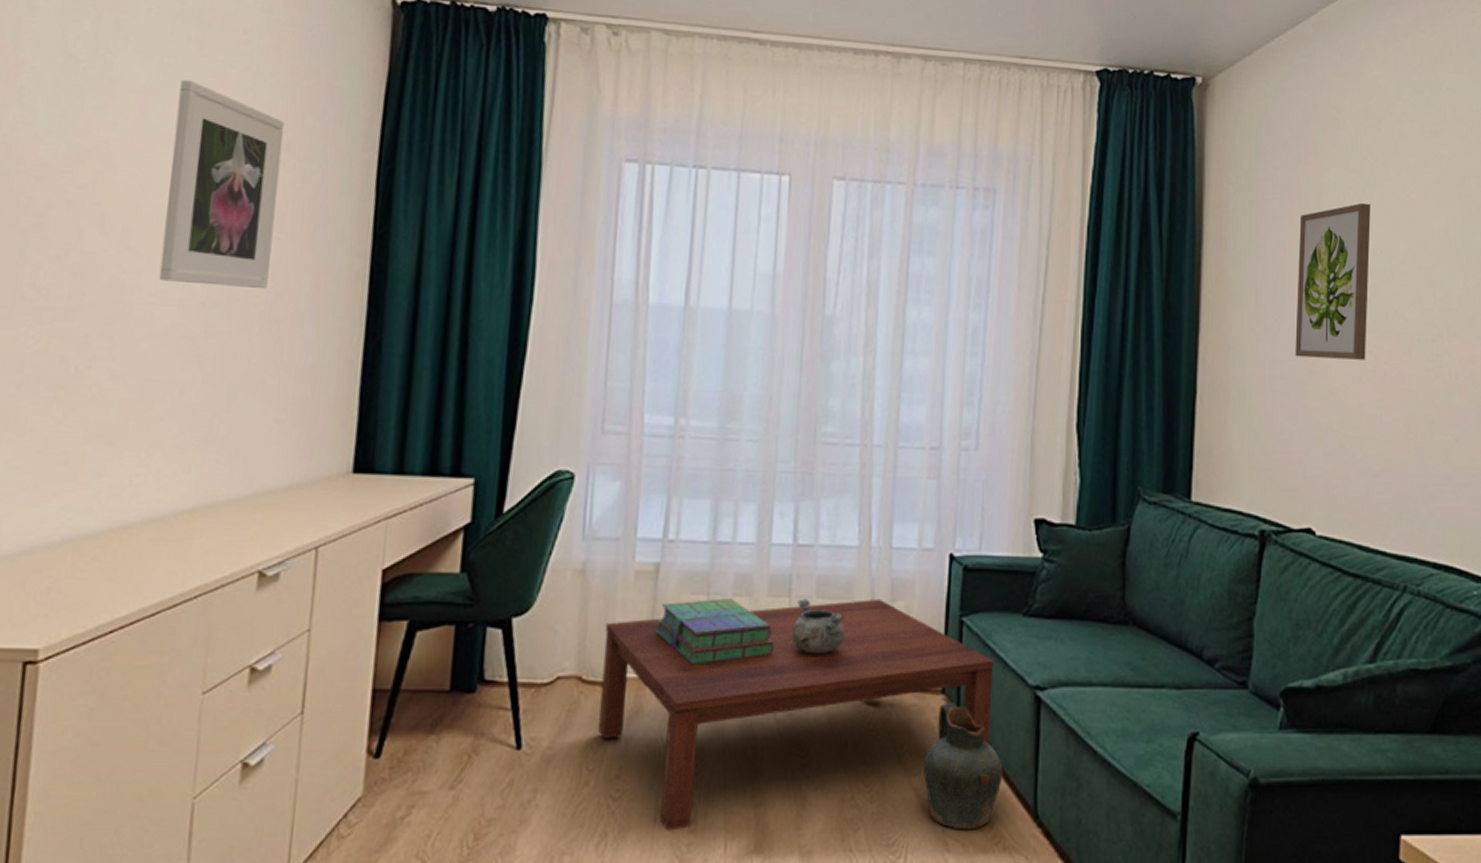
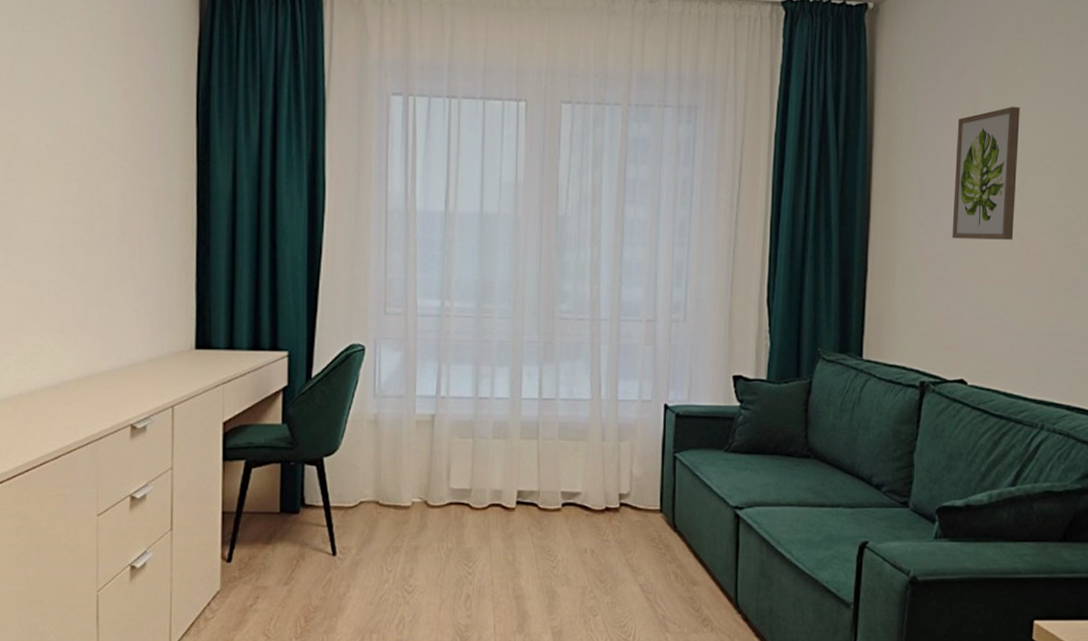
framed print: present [158,79,285,289] -> none [37,42,122,208]
coffee table: present [598,598,993,831] -> none [394,440,701,616]
stack of books: present [655,598,775,664] -> none [434,441,527,491]
decorative bowl: present [791,598,846,655] -> none [540,440,583,483]
ceramic jug: present [922,703,1003,830] -> none [646,519,710,616]

